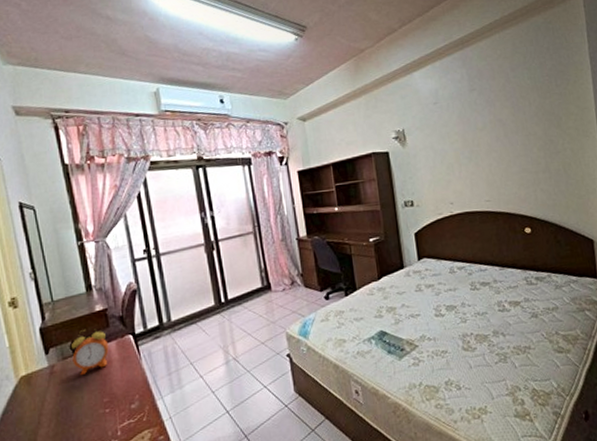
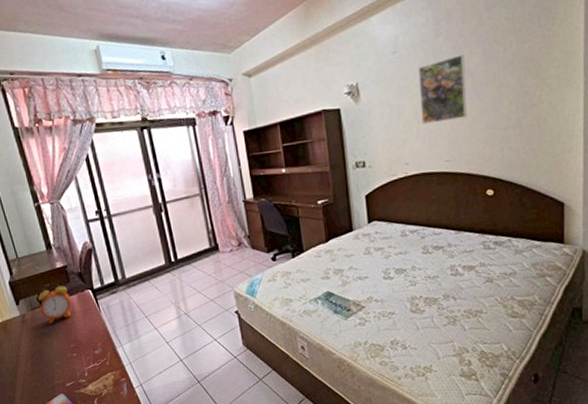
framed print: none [457,107,502,167] -> present [418,54,467,124]

